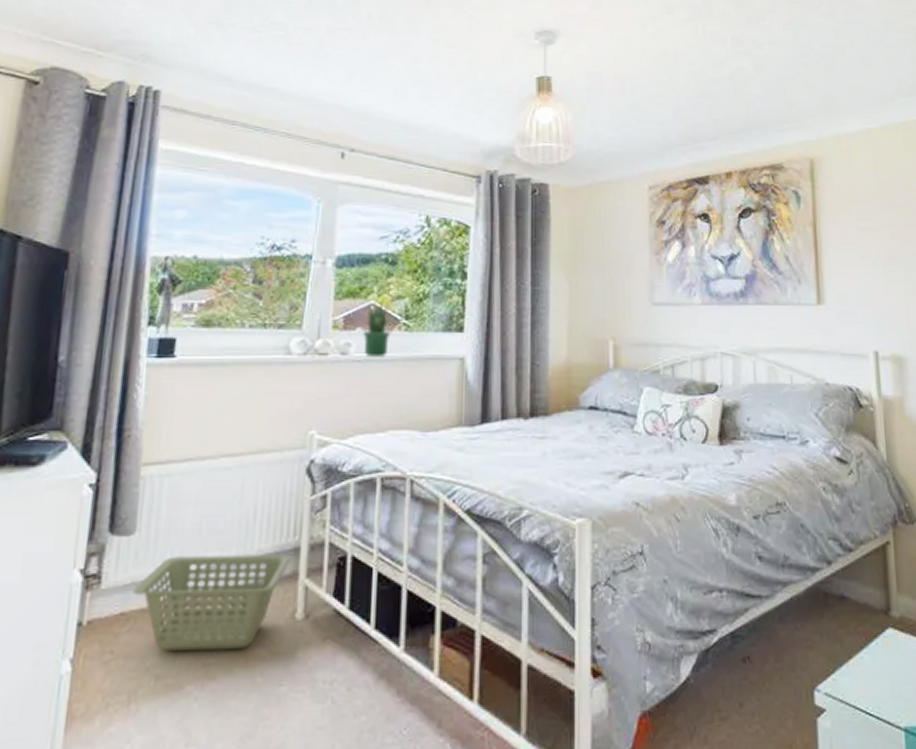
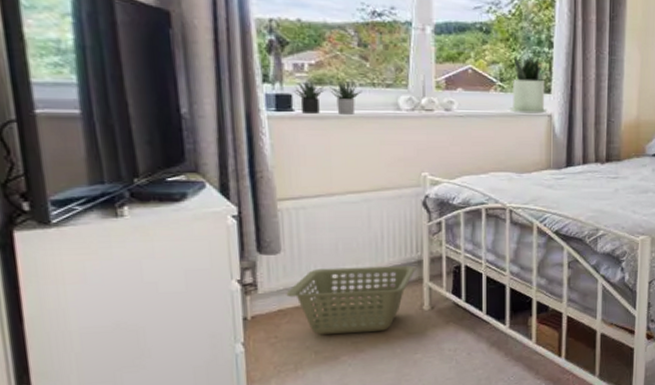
succulent plant: none [178,319,252,362] -> present [293,79,362,116]
planter: present [362,301,391,357] -> none [463,65,488,113]
planter: none [416,289,459,356] -> present [510,56,548,114]

